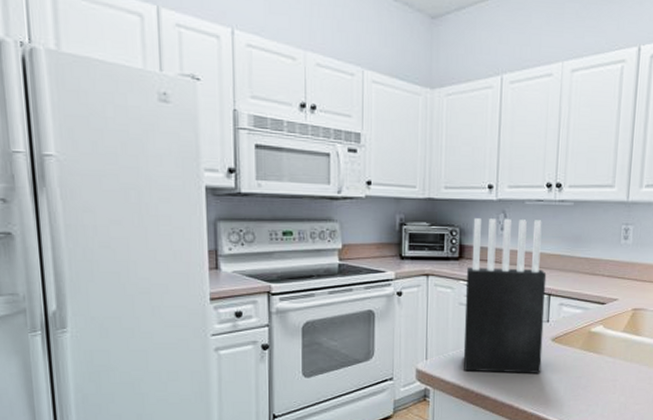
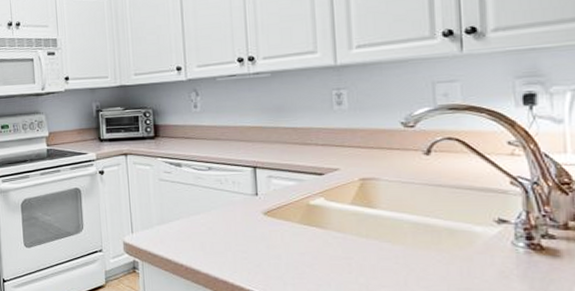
knife block: present [463,218,547,373] -> none [163,94,255,248]

